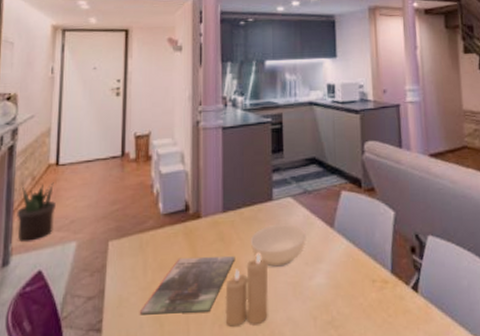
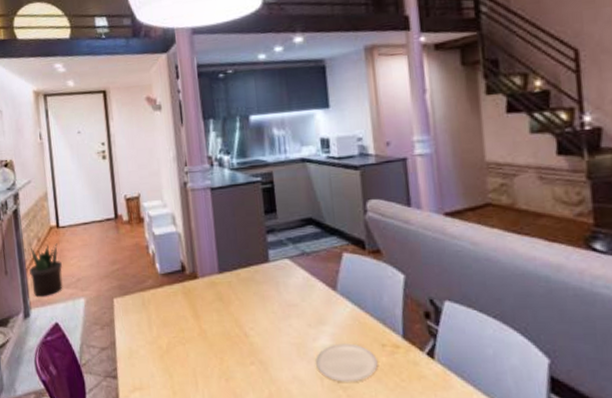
magazine: present [139,256,235,315] -> none [149,315,236,366]
candle: present [225,252,269,327] -> none [228,313,273,381]
bowl: present [250,223,306,267] -> none [249,285,307,327]
plate: none [310,280,368,321] -> present [316,343,378,382]

